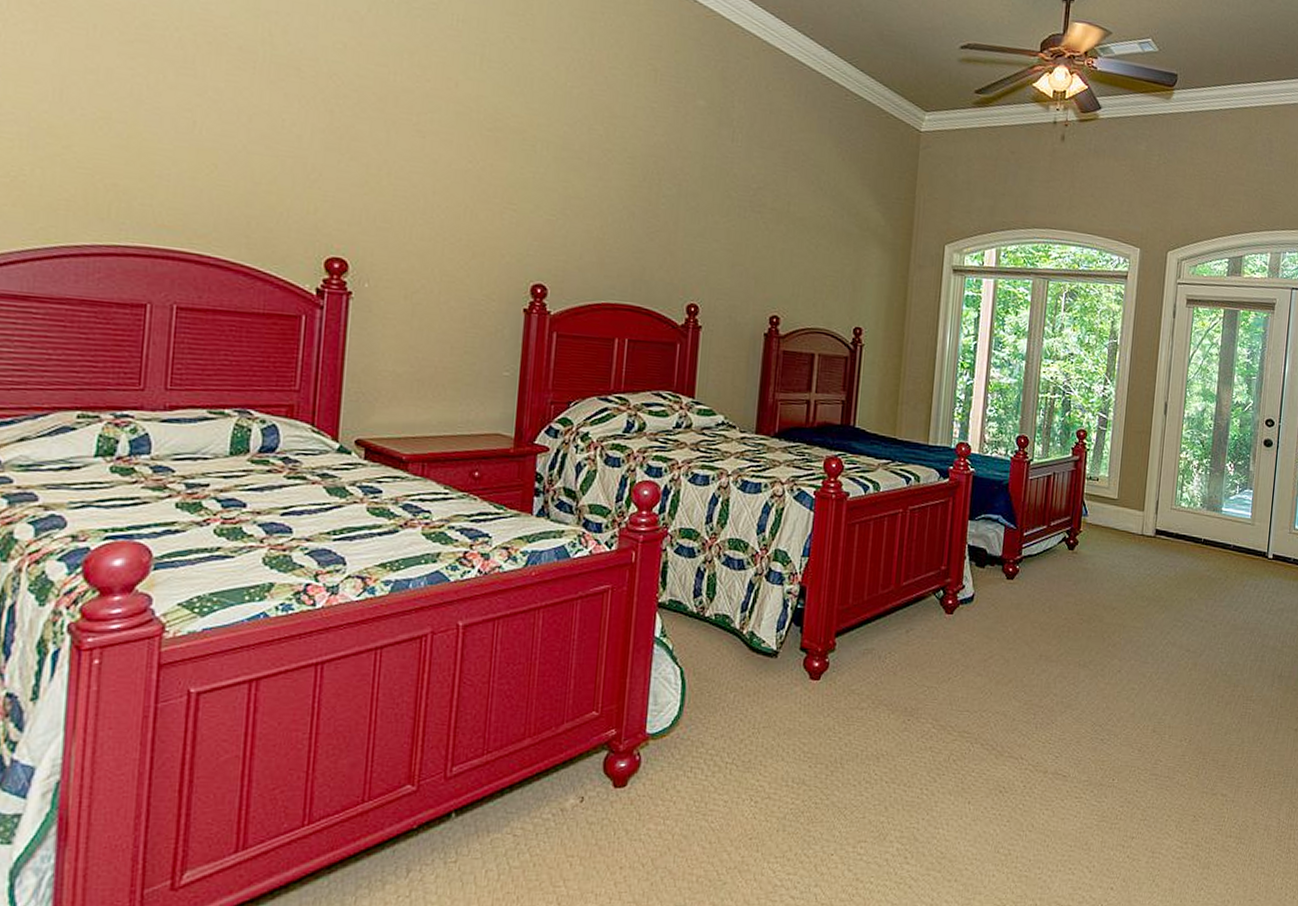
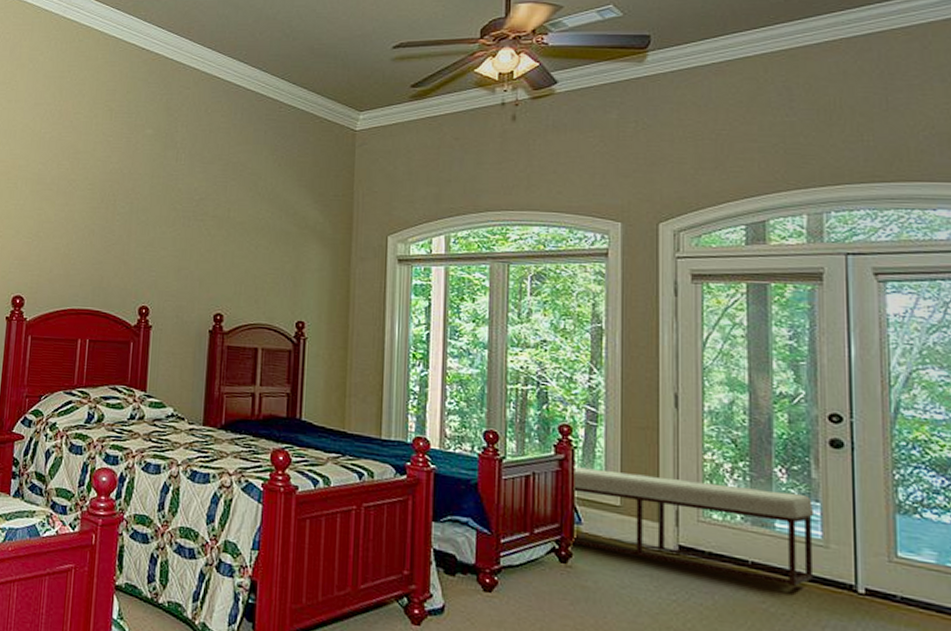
bench: none [1077,466,1249,556] -> present [569,466,815,586]

